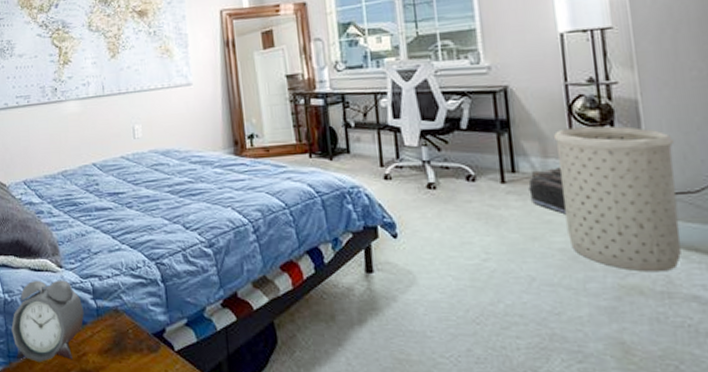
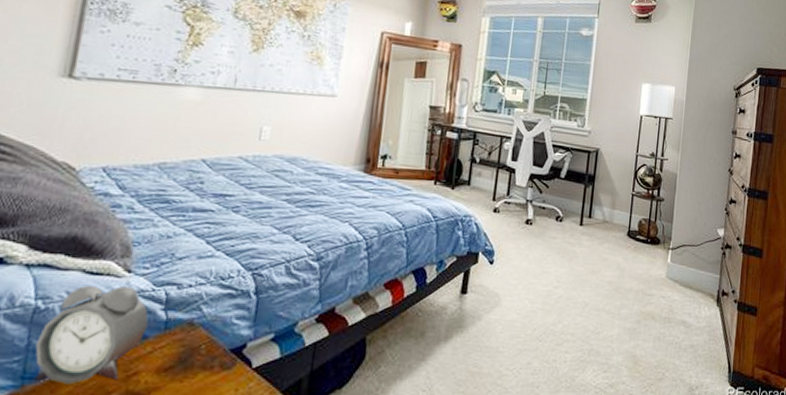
duffel bag: present [528,167,568,215] -> none [597,217,622,255]
laundry basket: present [553,125,681,272] -> none [616,188,692,303]

